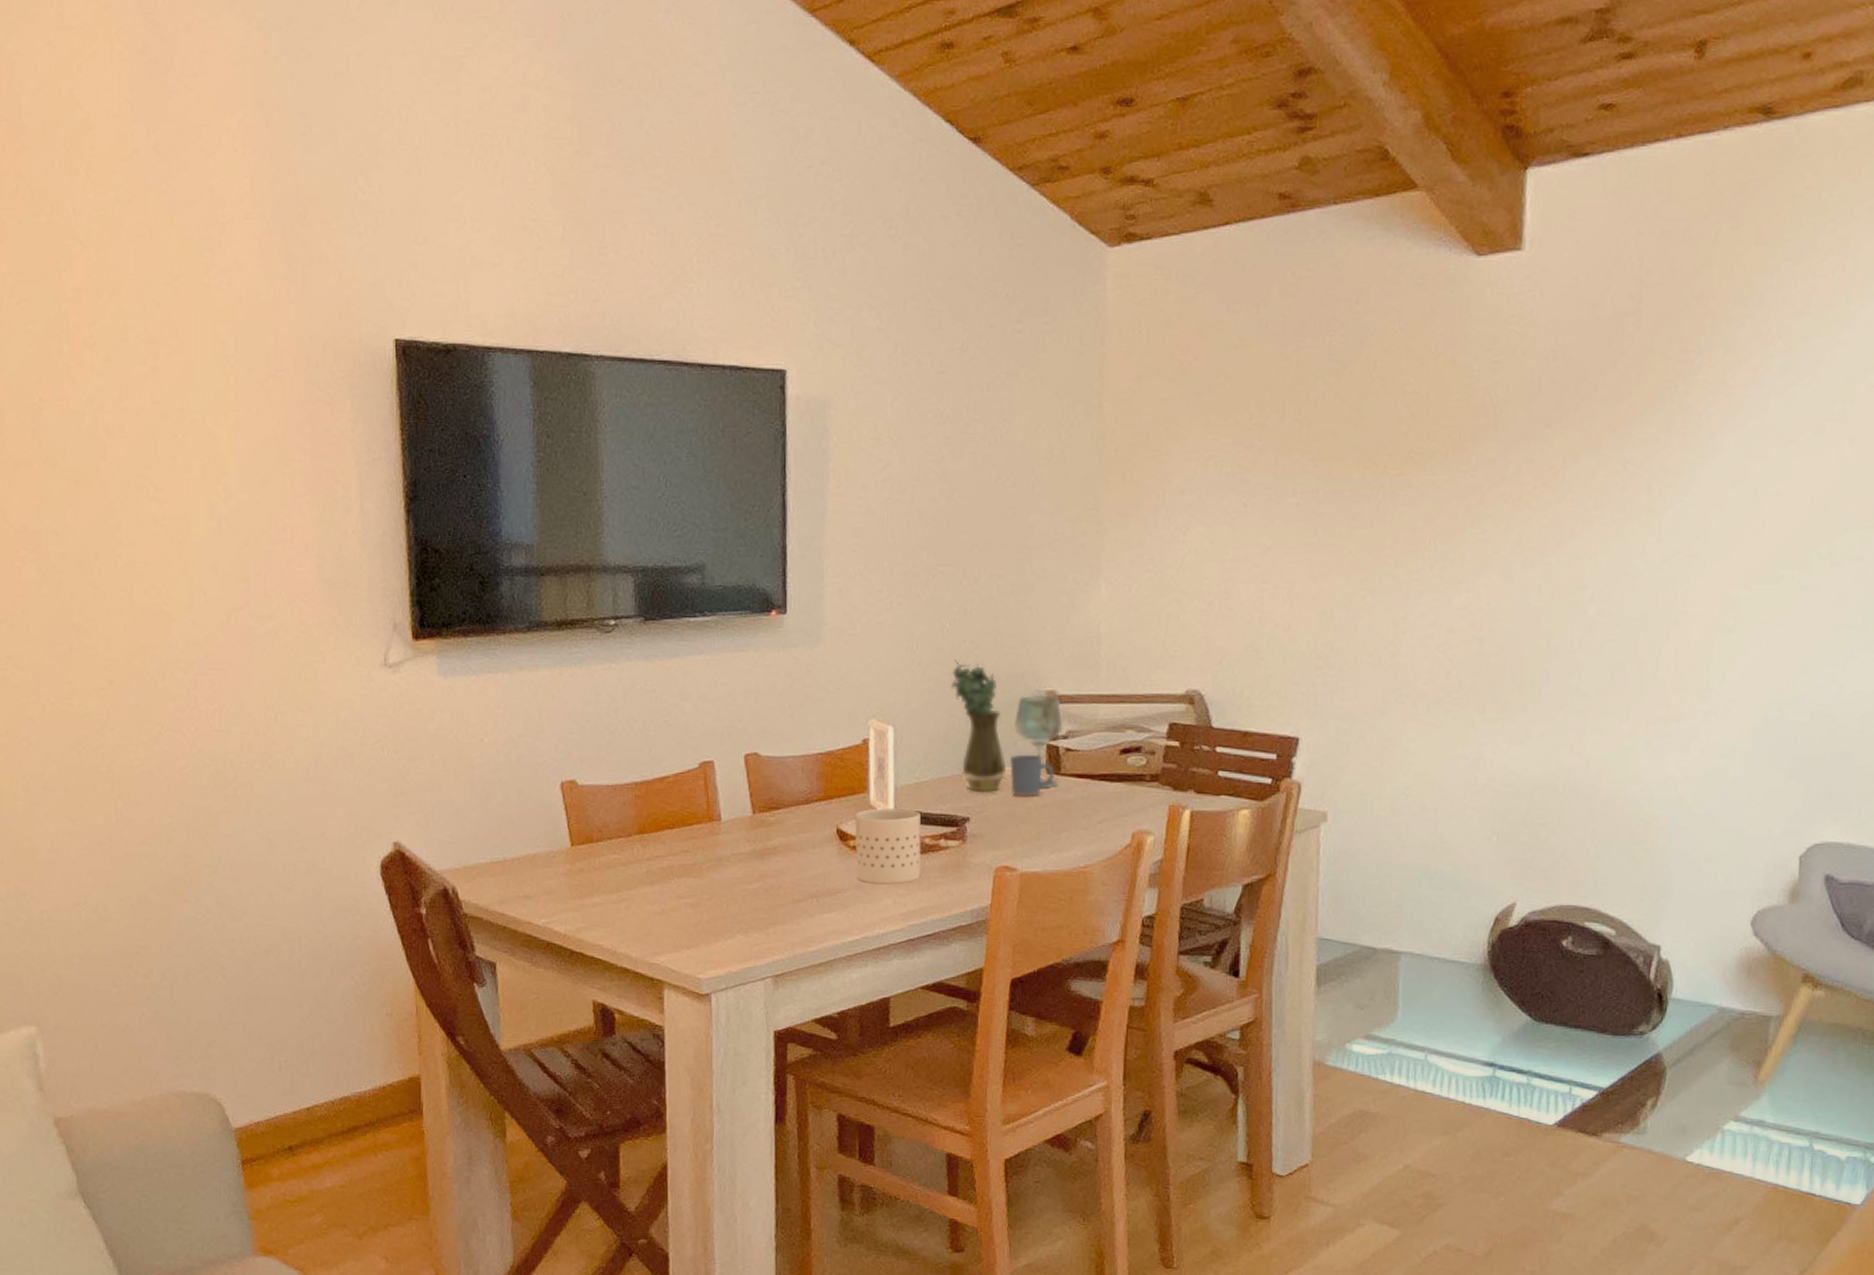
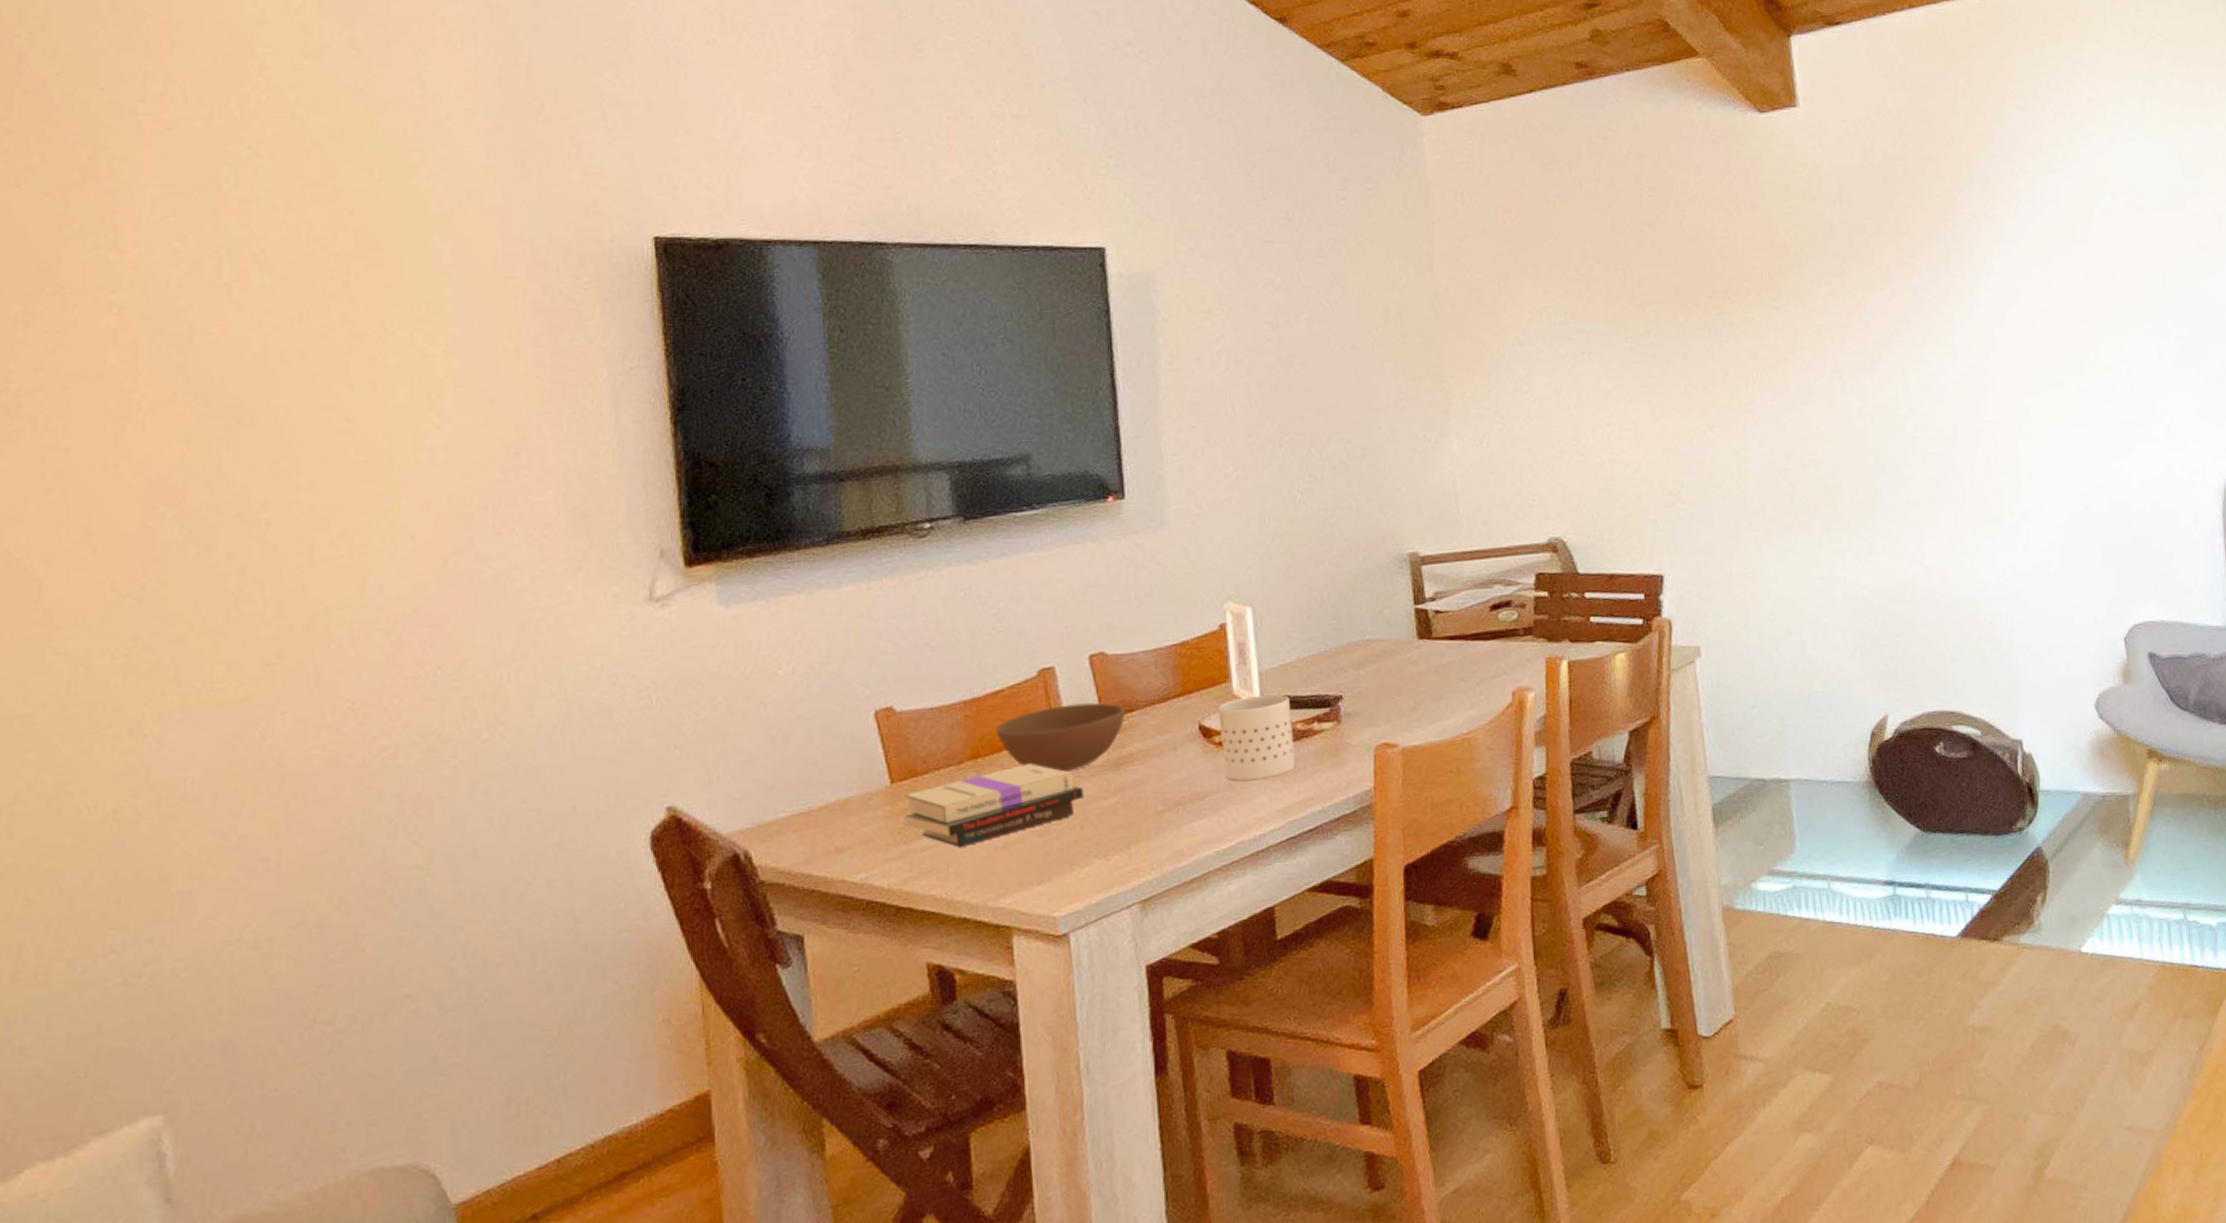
books: none [581,844,732,909] -> present [904,763,1084,848]
bowl: none [660,796,773,855] -> present [995,702,1126,772]
vase: present [951,660,1007,793] -> none [1308,530,1377,668]
mug: present [1010,754,1054,797] -> none [1379,620,1426,668]
wine glass: present [1014,695,1065,788] -> none [1379,557,1432,655]

